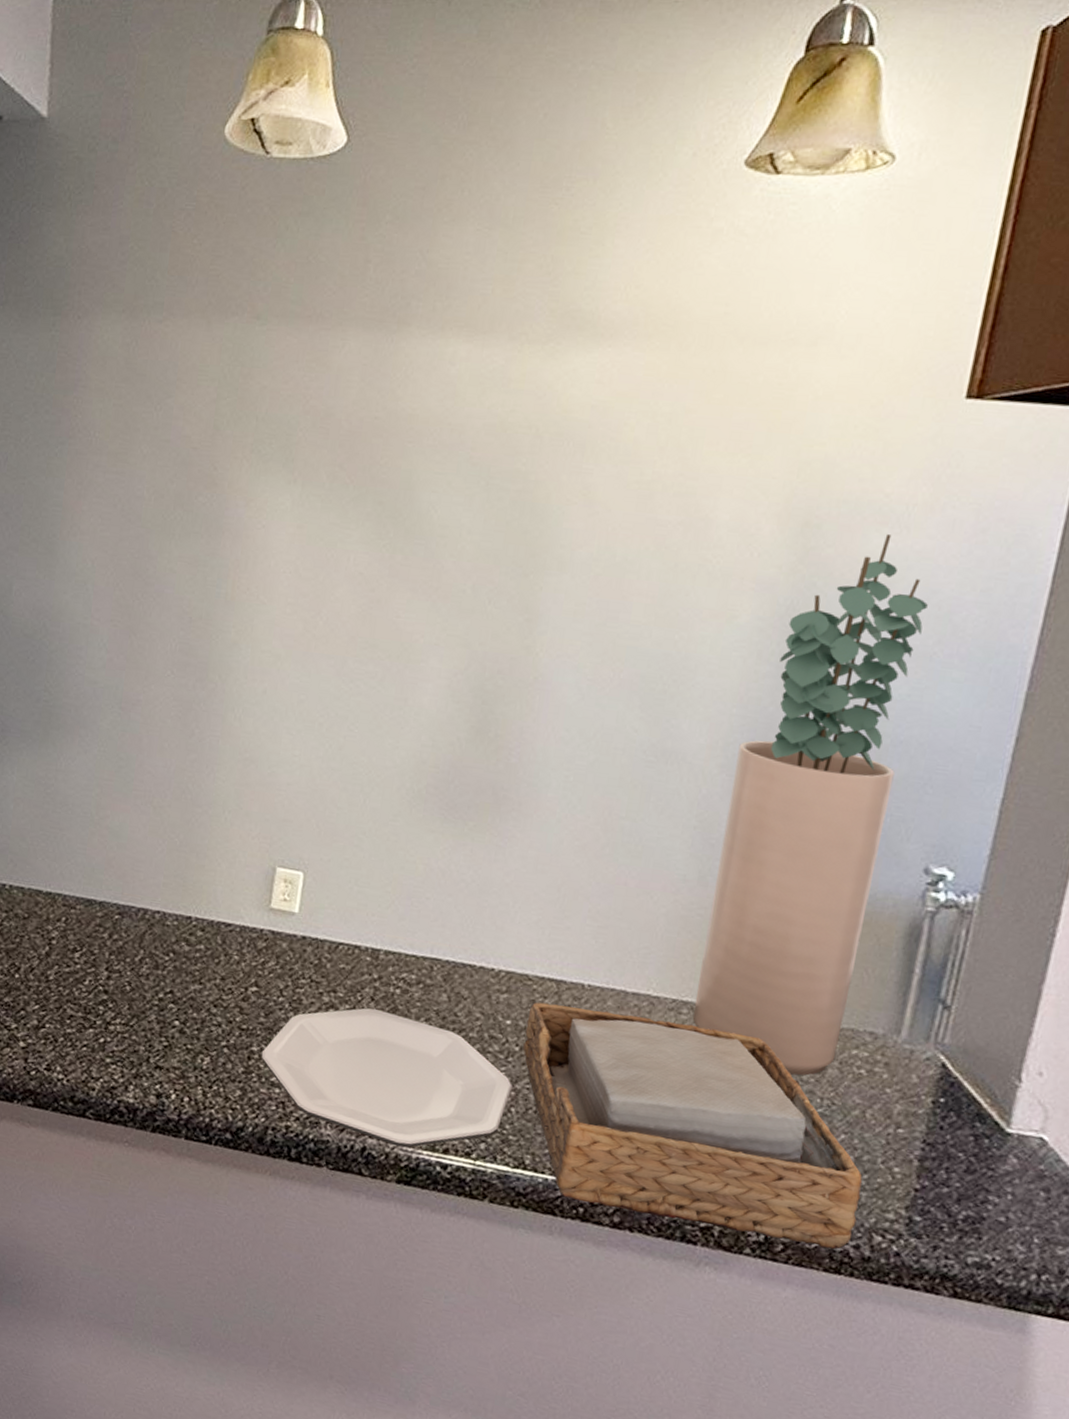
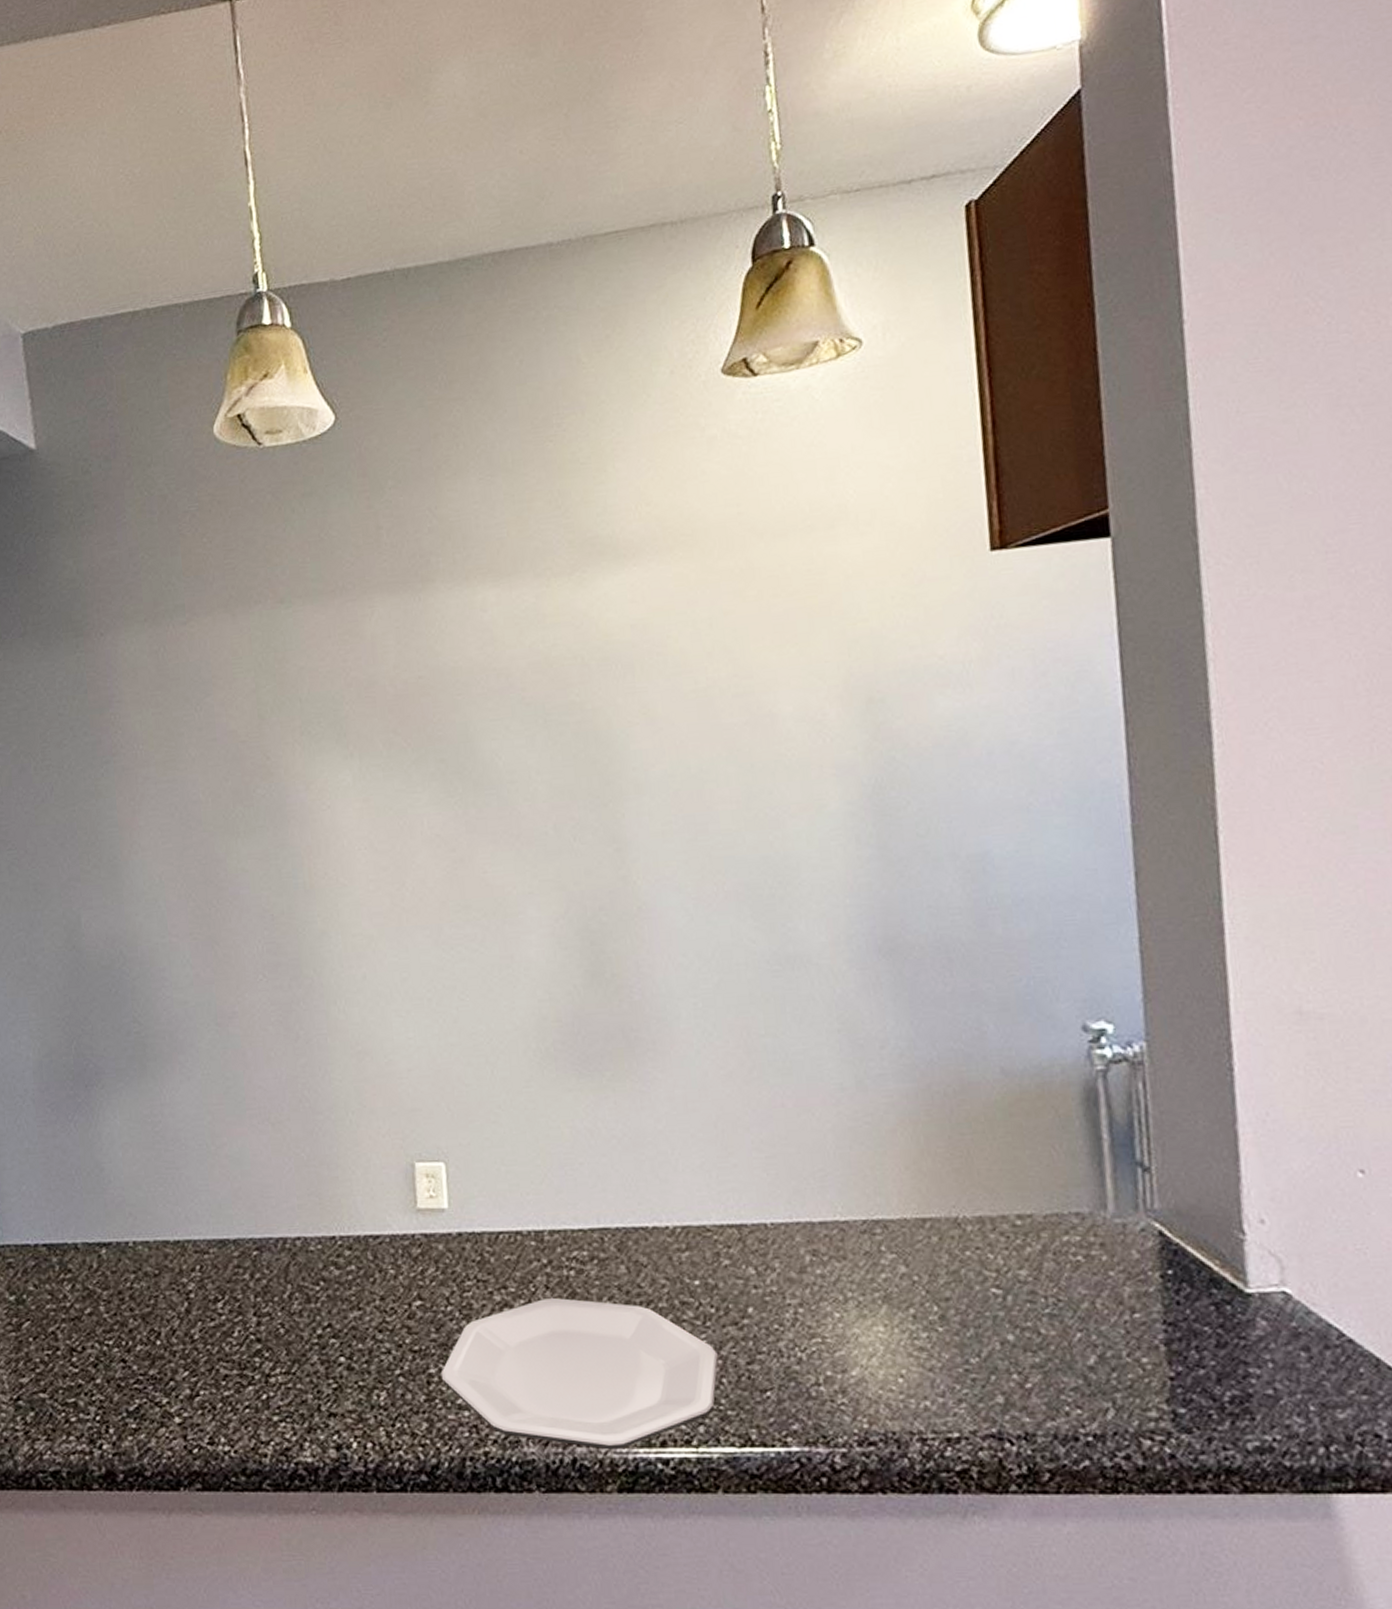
napkin holder: present [523,1002,863,1250] -> none [715,1243,1120,1471]
vase: present [692,533,928,1076] -> none [862,694,1048,1277]

